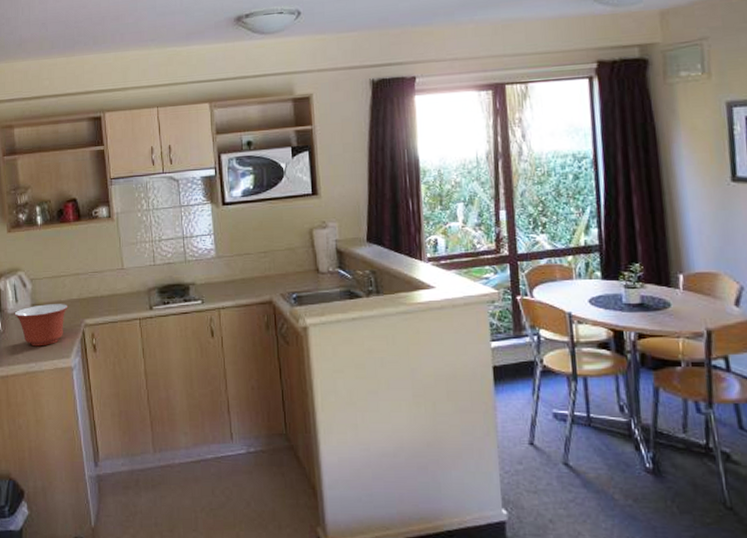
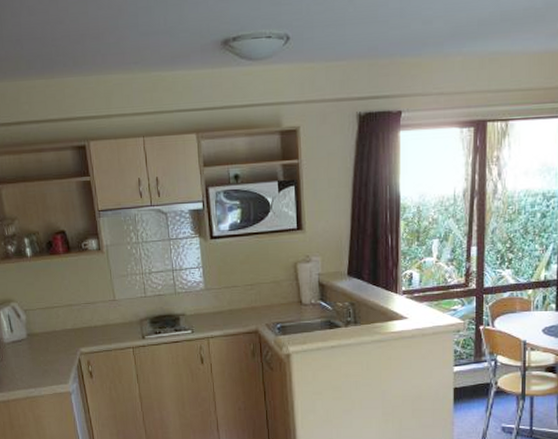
mixing bowl: present [14,304,68,347] -> none [10,333,63,374]

